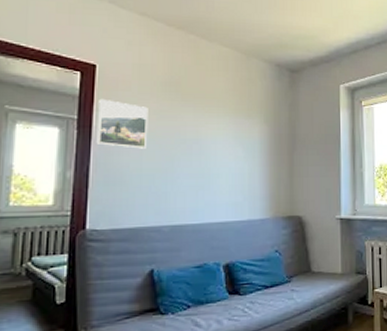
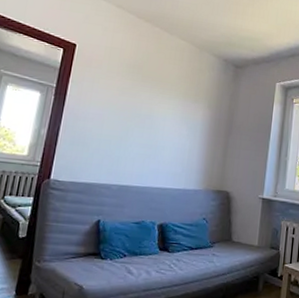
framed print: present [96,98,148,149] -> none [68,72,114,118]

